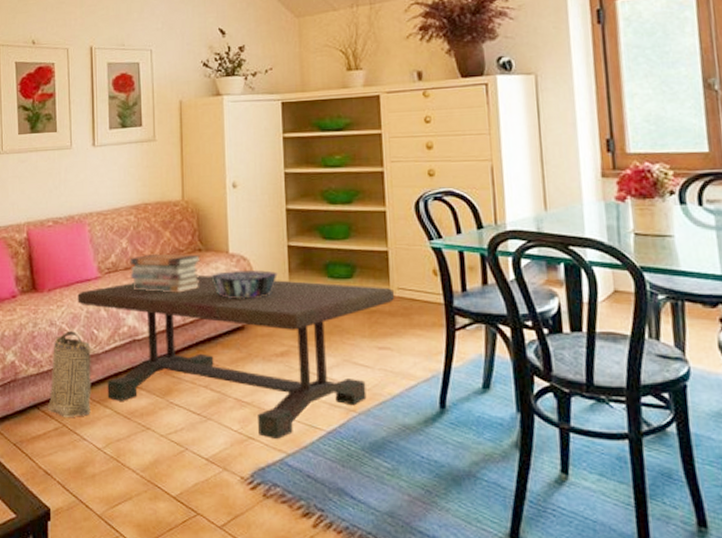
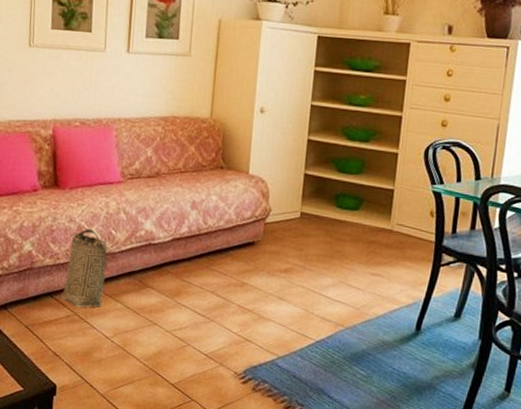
coffee table: present [77,274,395,440] -> none [98,190,394,344]
book stack: present [129,253,201,293] -> none [153,165,222,205]
decorative bowl: present [211,270,278,299] -> none [229,190,291,219]

